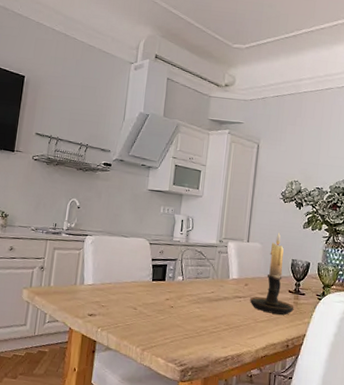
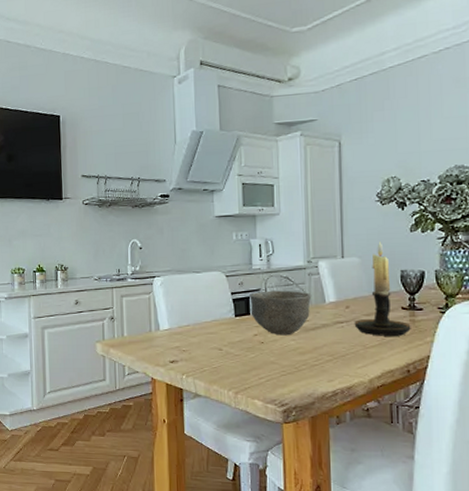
bowl: none [166,261,219,303] -> present [249,290,312,336]

